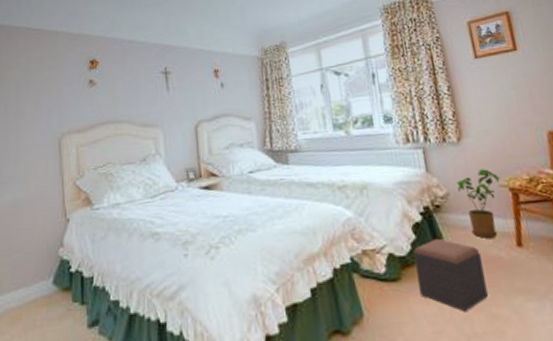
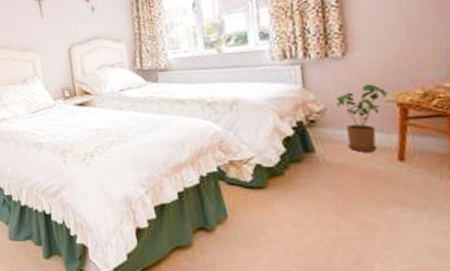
footstool: present [413,238,488,311] -> none [282,151,359,217]

